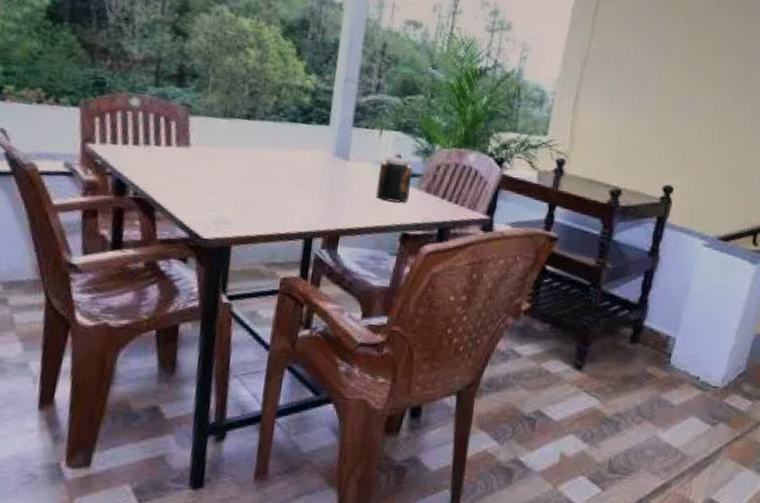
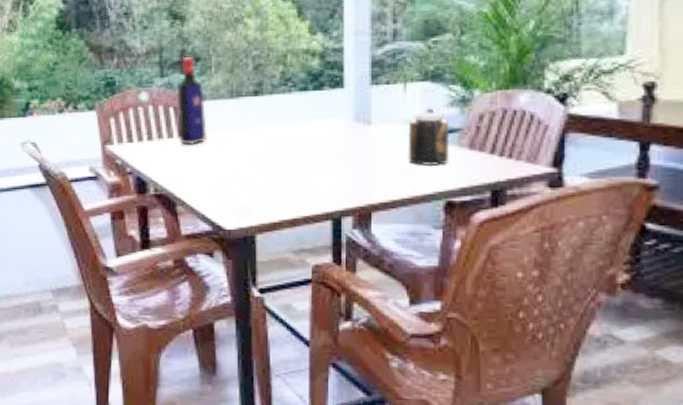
liquor bottle: none [165,71,199,156] -> present [176,56,208,145]

